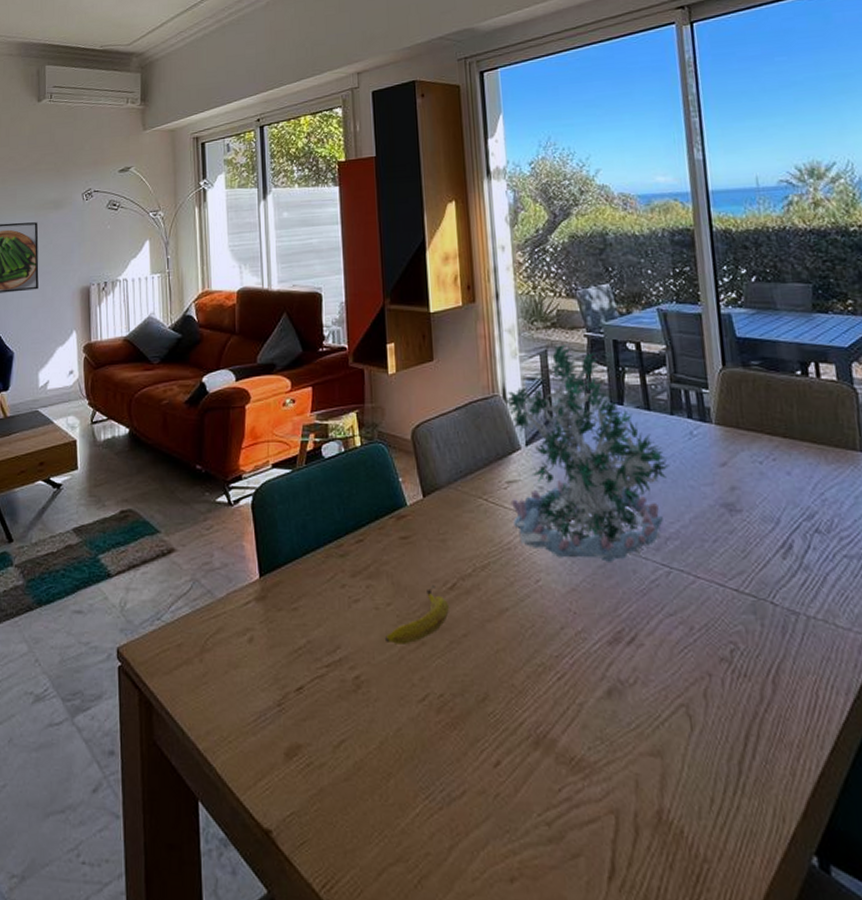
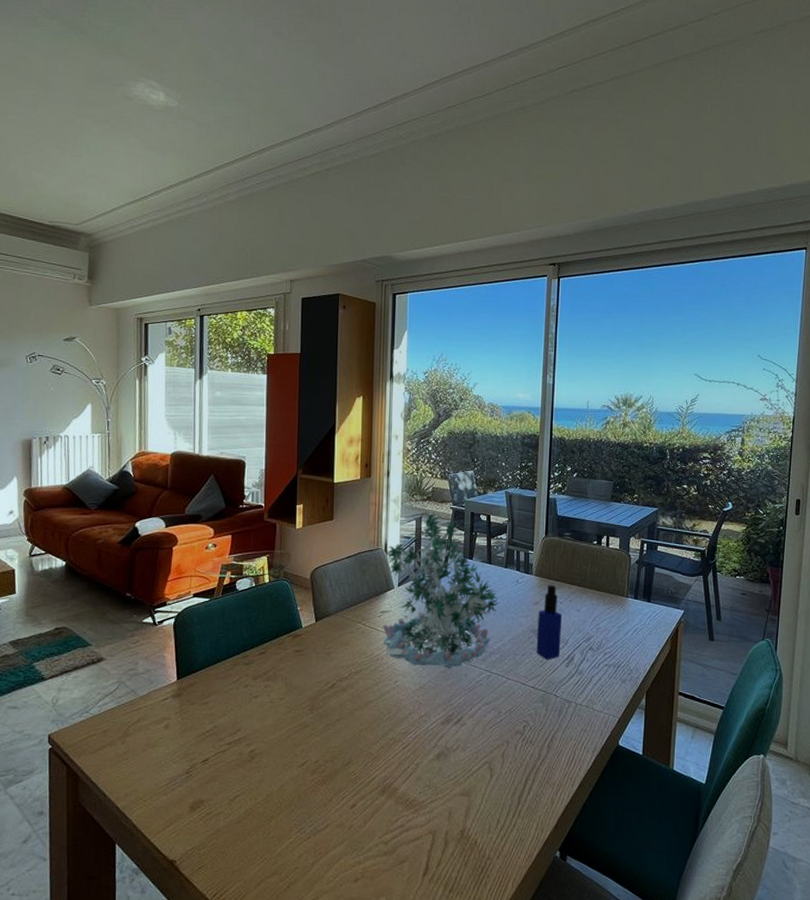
banana: present [384,585,449,645] -> none [276,685,328,727]
bottle: none [728,437,770,549] -> present [536,585,563,660]

